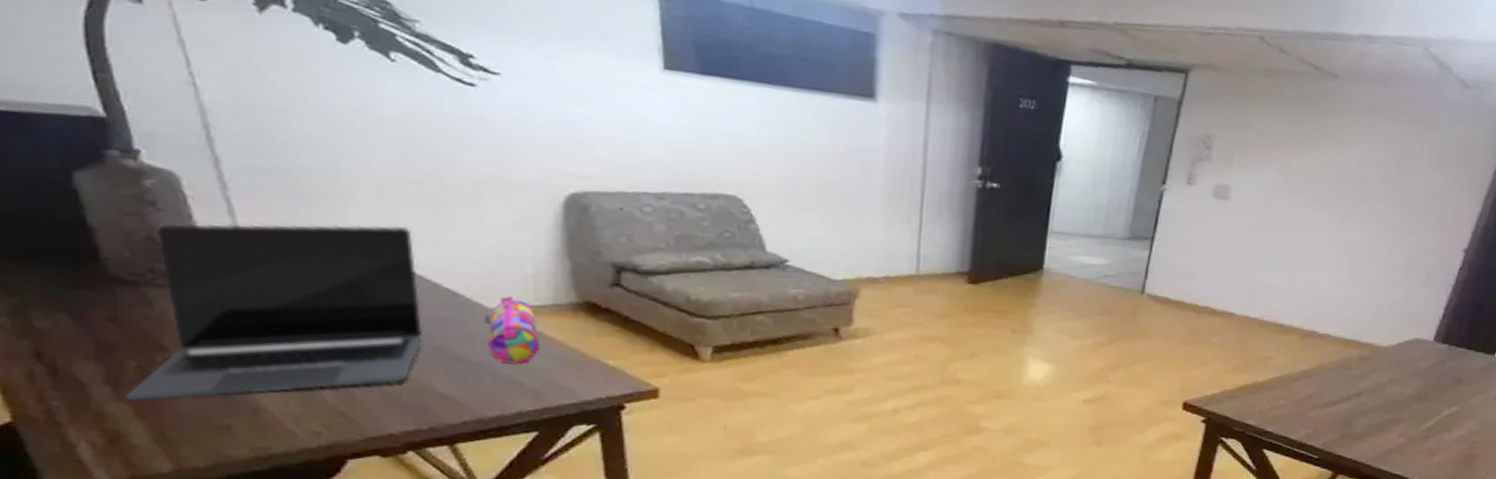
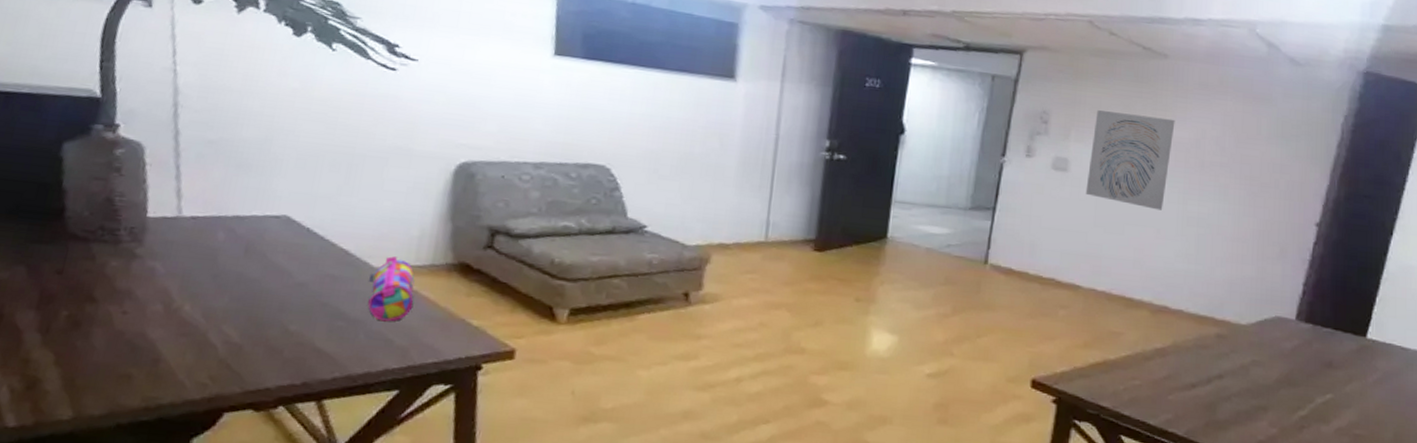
laptop: present [125,223,424,402] -> none [50,187,322,349]
wall art: none [1244,135,1340,238] -> present [1085,110,1175,210]

